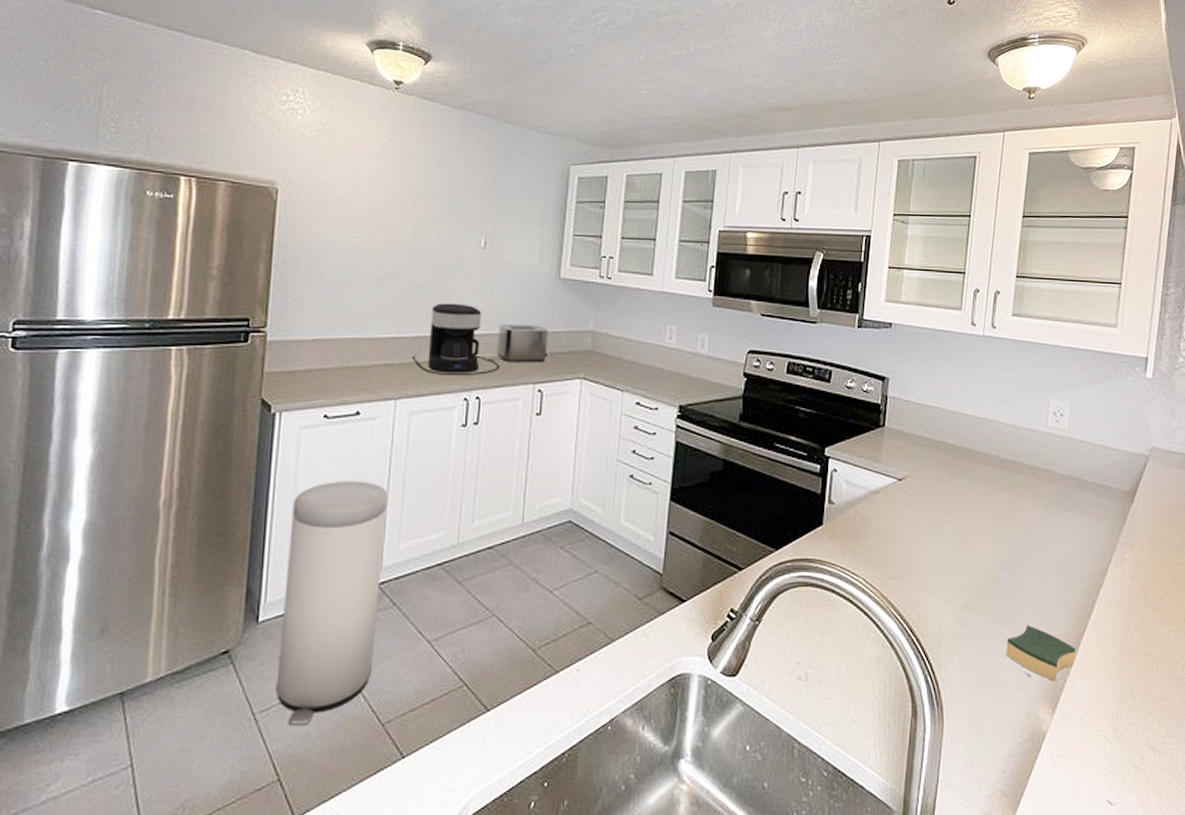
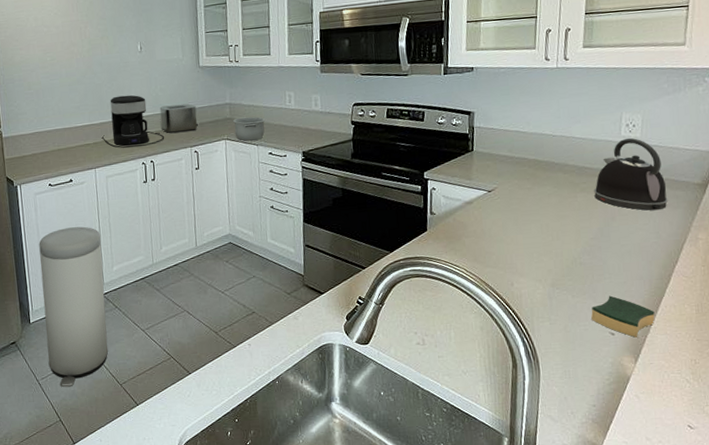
cooking pot: none [594,351,637,384] -> present [233,116,266,141]
kettle: none [1016,428,1094,519] -> present [594,137,668,211]

